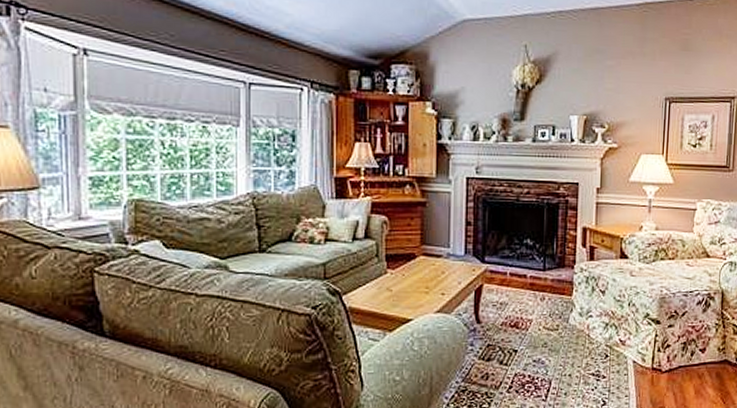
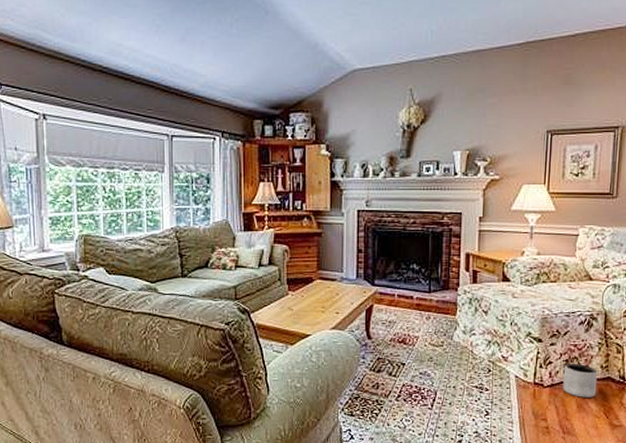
planter: none [681,346,715,382] -> present [563,364,598,397]

